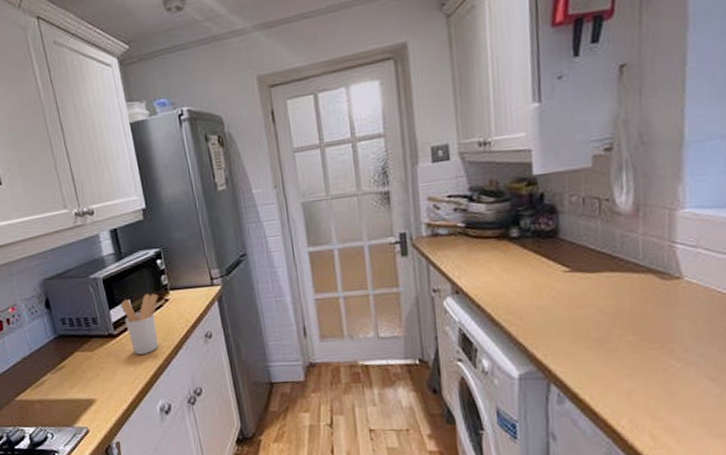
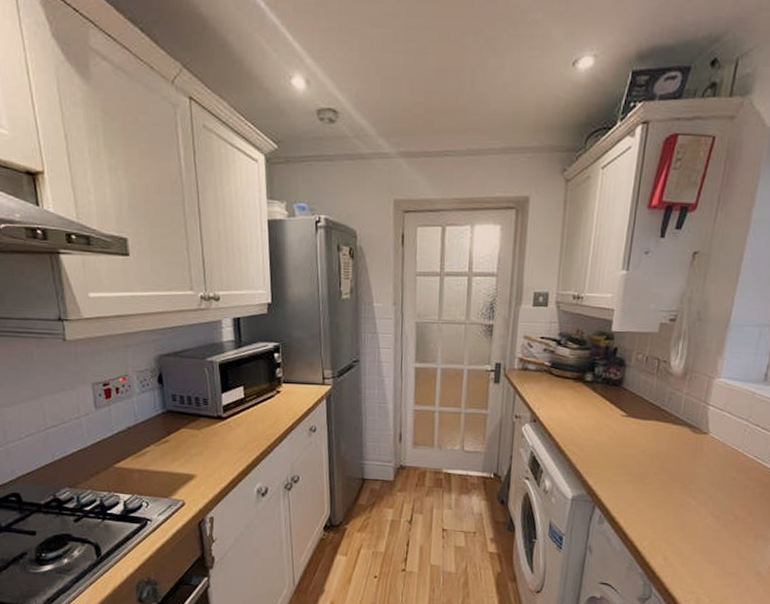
utensil holder: present [120,293,159,355] -> none [233,383,272,439]

